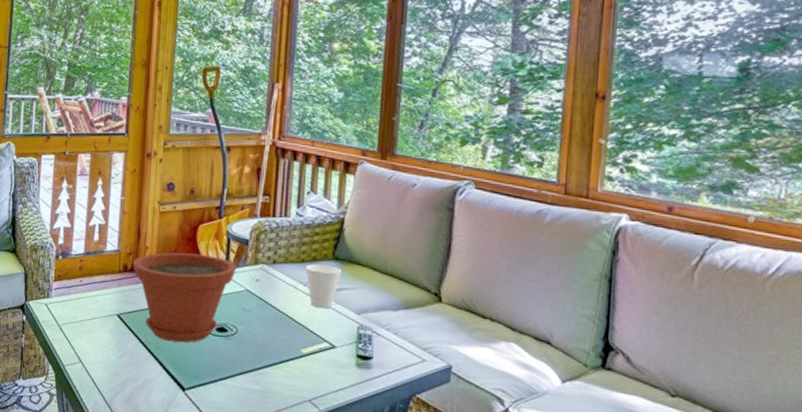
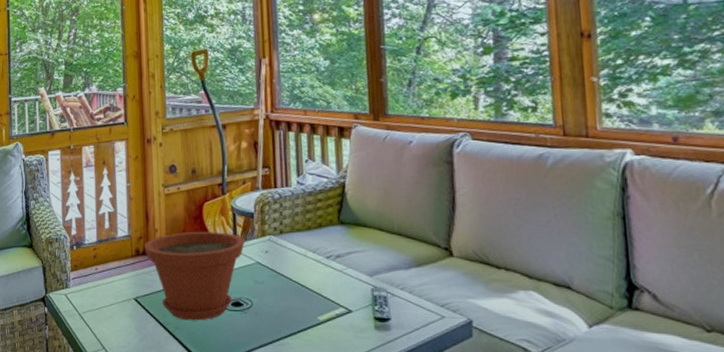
cup: present [306,264,342,309] -> none [313,229,349,274]

